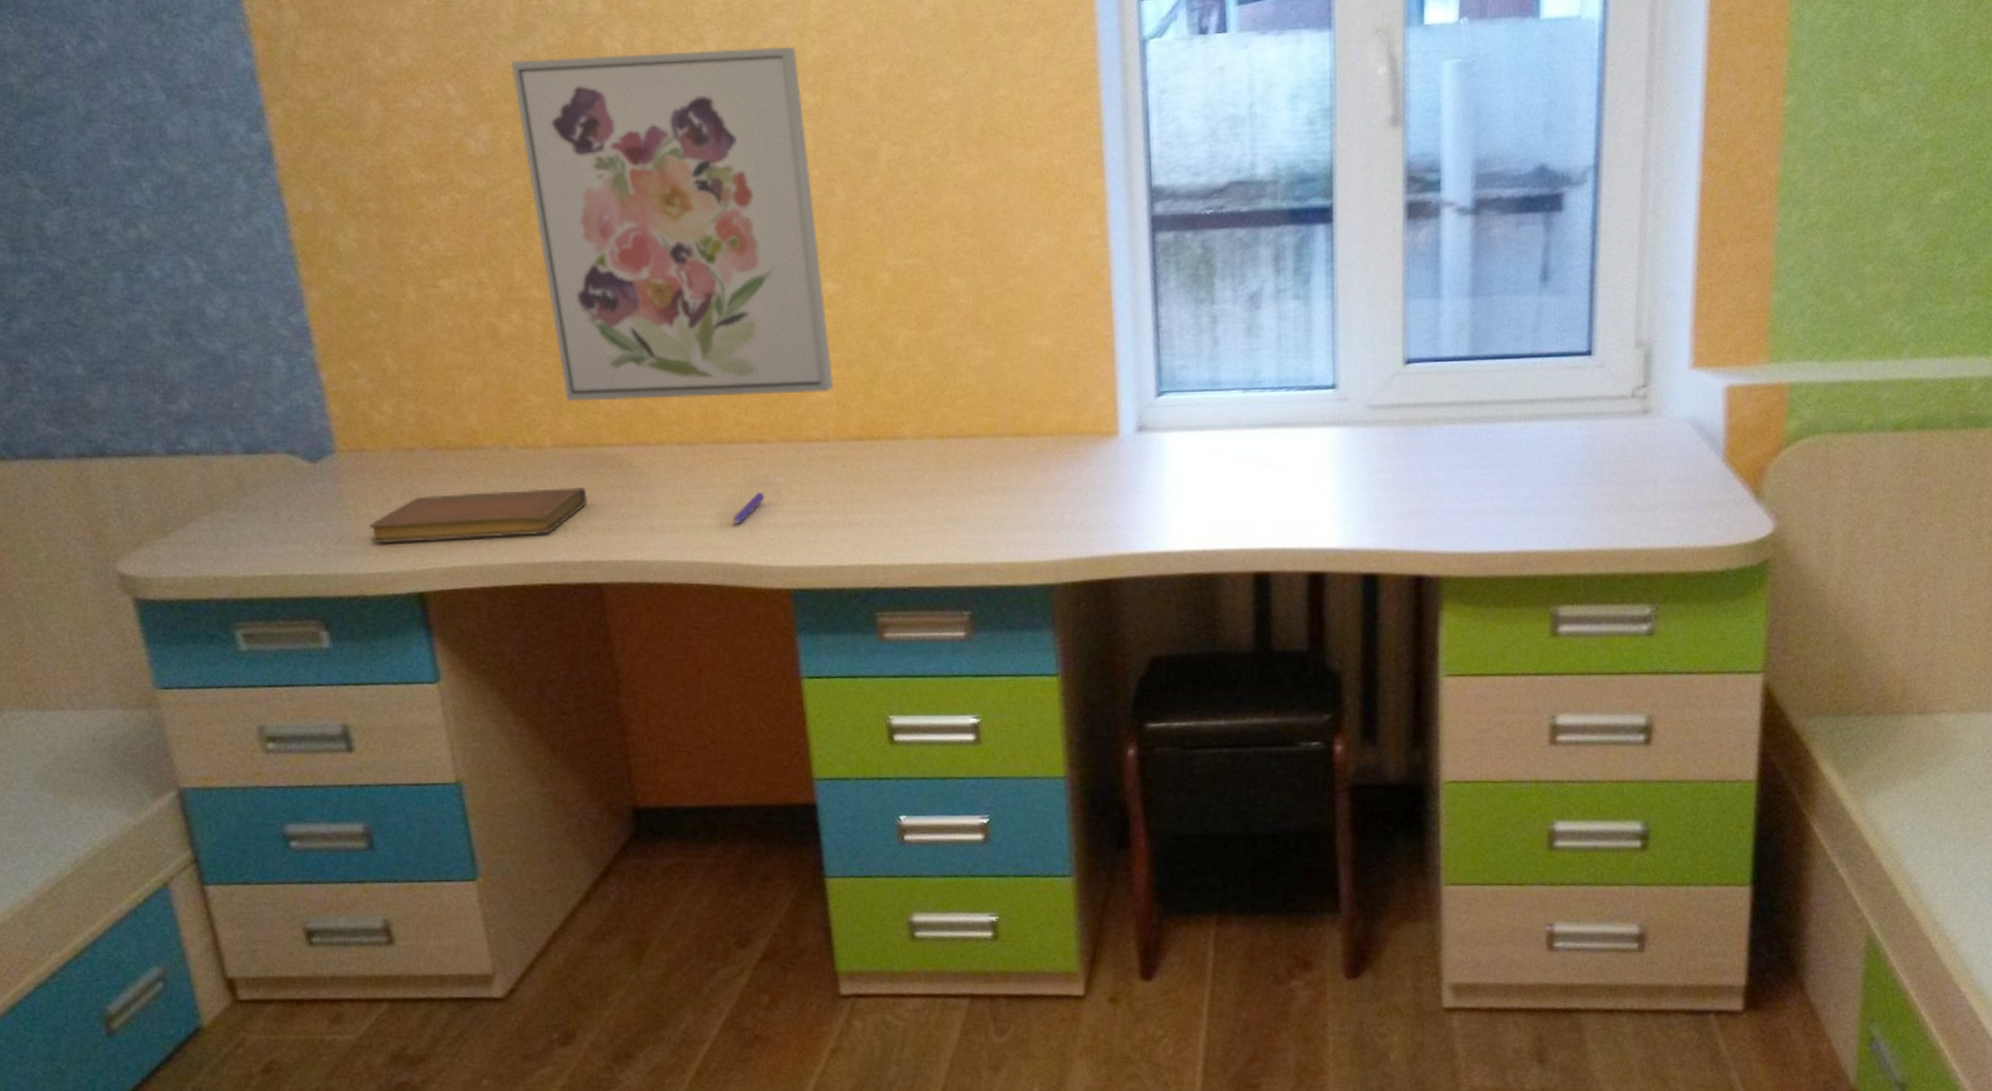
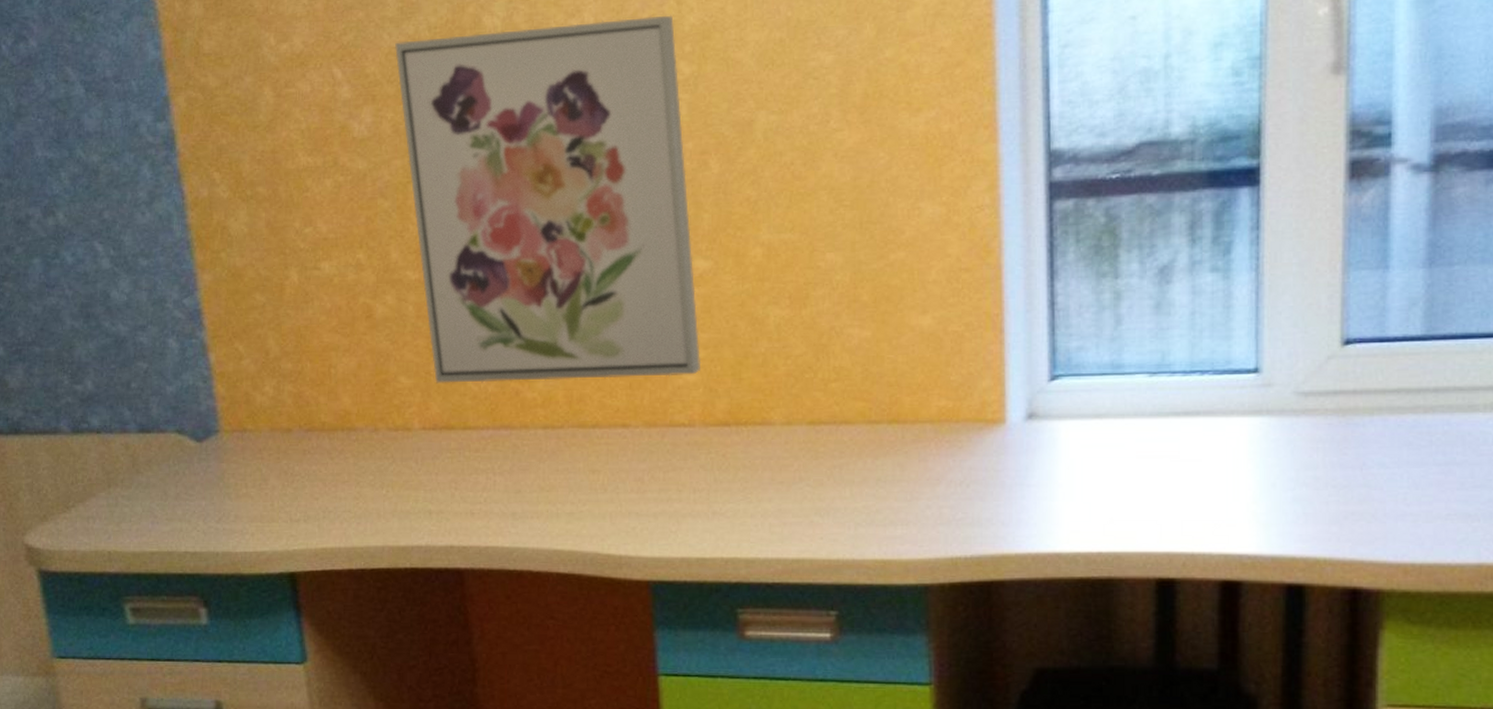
notebook: present [368,488,588,544] -> none [246,471,452,523]
pen: present [732,492,765,524] -> none [593,479,627,511]

